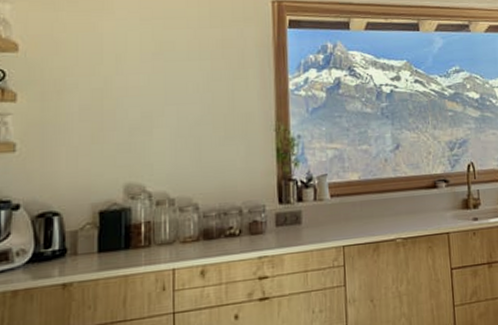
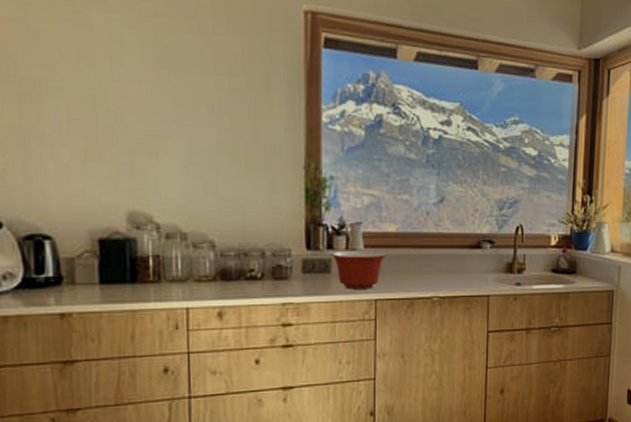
mixing bowl: none [301,199,351,238] -> present [332,251,387,289]

